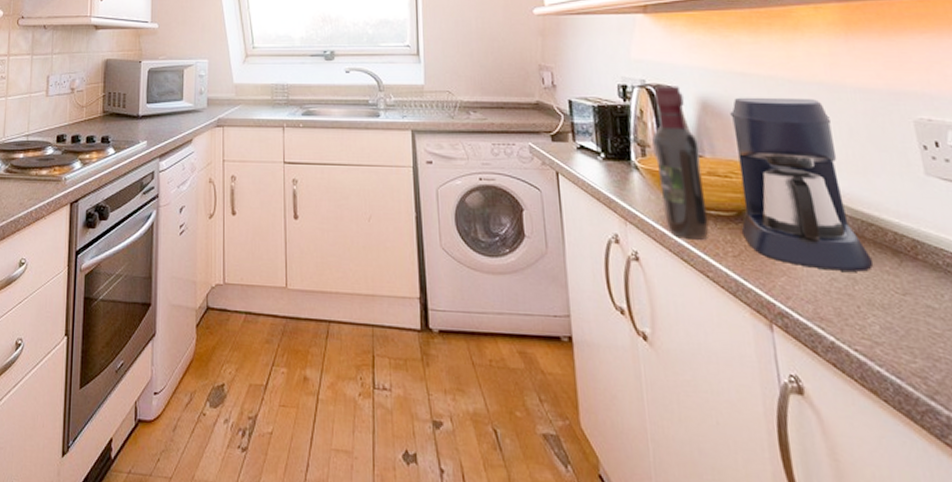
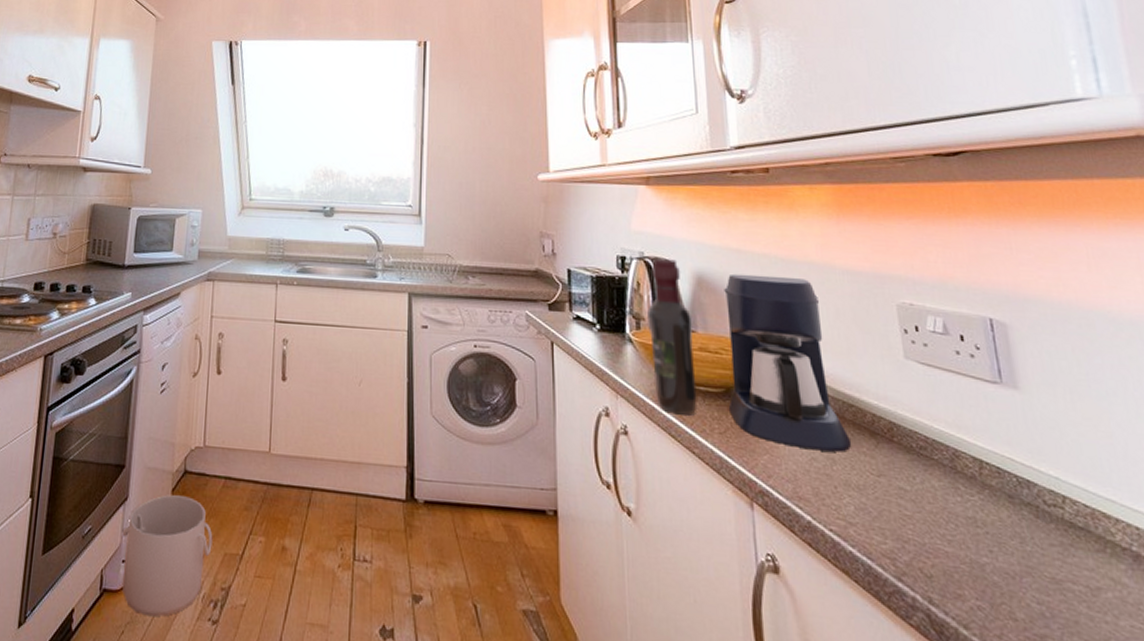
bucket: none [153,330,237,445] -> present [122,494,213,617]

